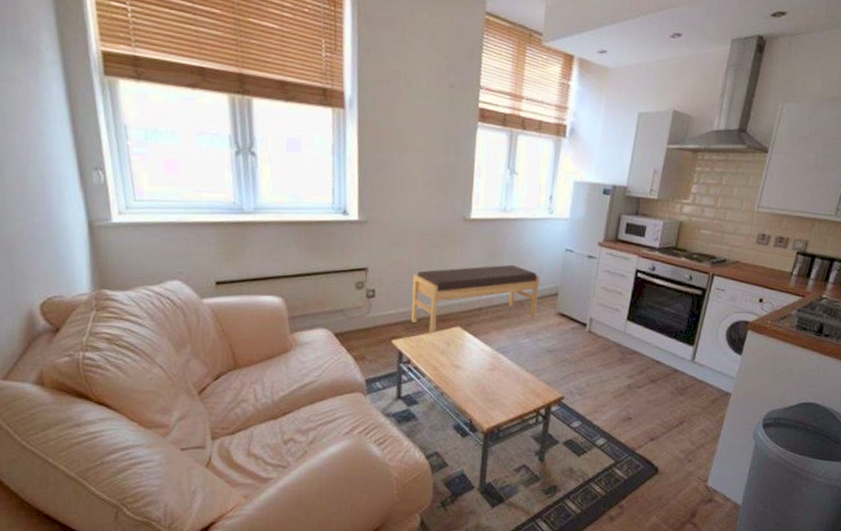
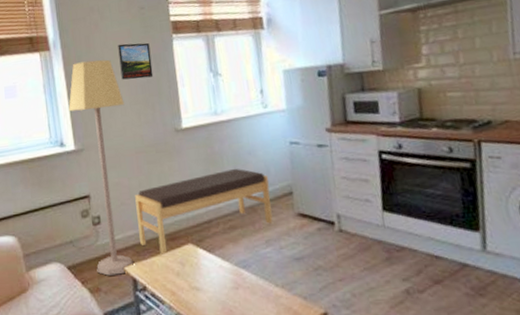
lamp: none [357,129,417,347] -> present [69,59,134,276]
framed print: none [418,119,453,161] -> present [118,42,154,80]

